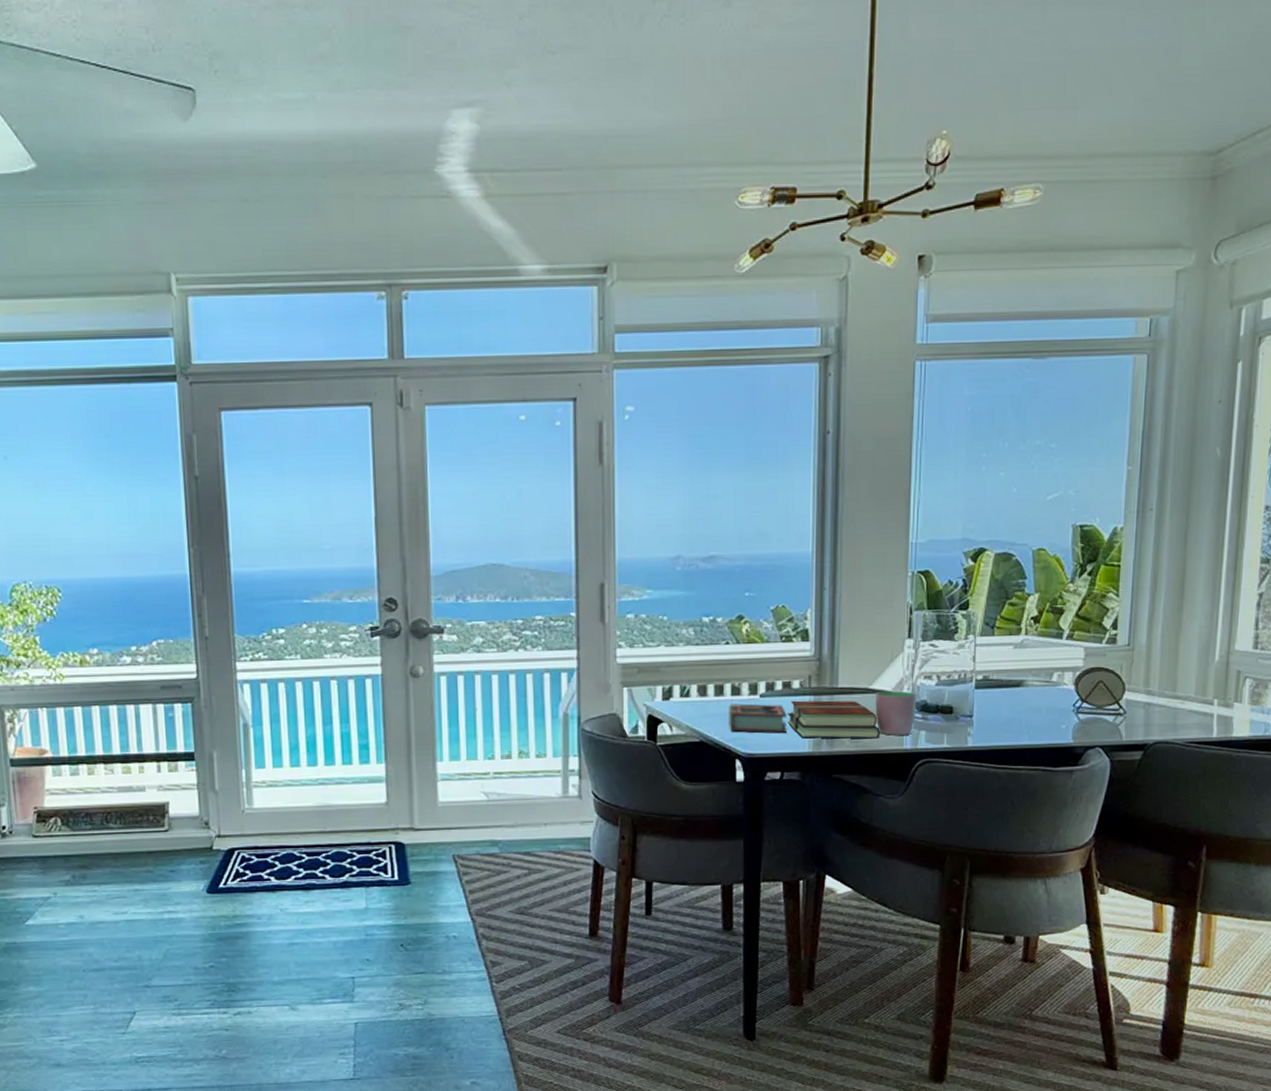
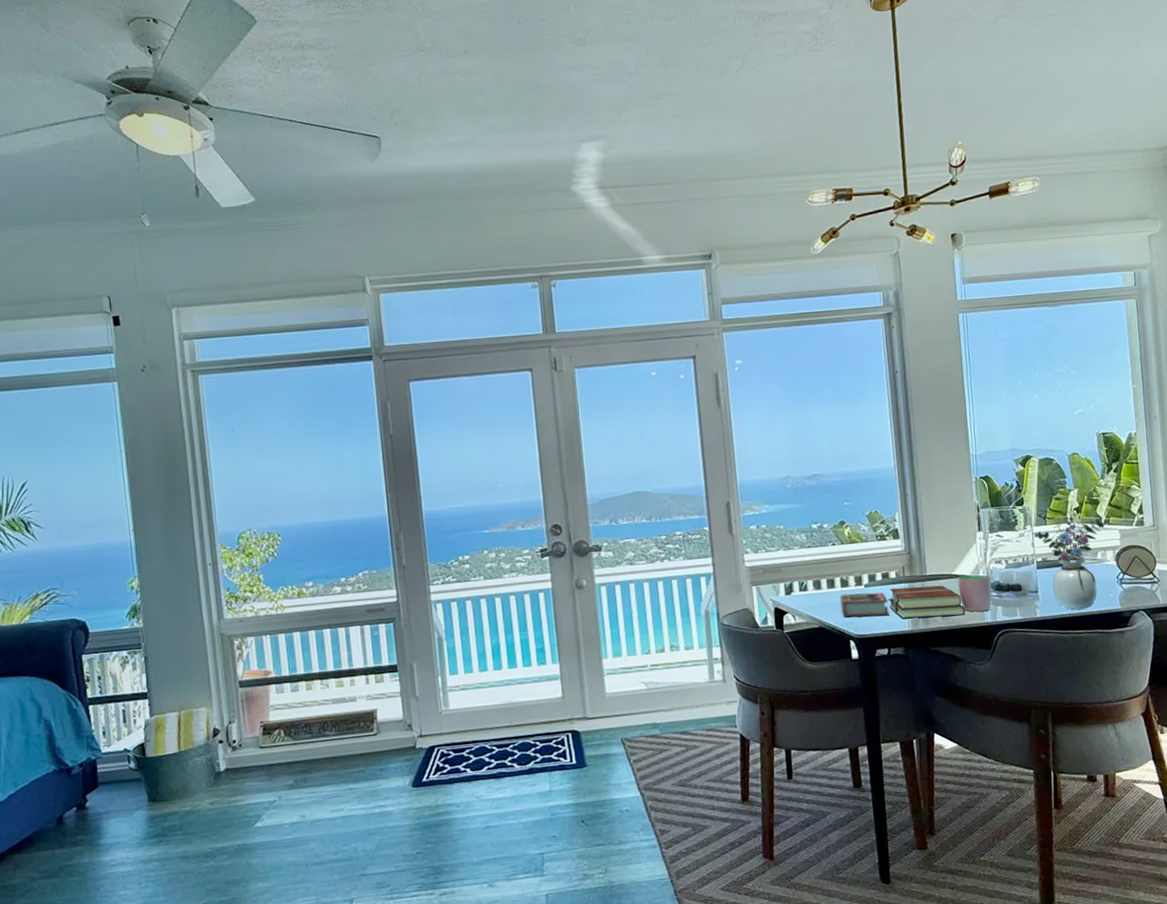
bouquet: none [977,616,1076,741] -> present [1034,507,1112,610]

